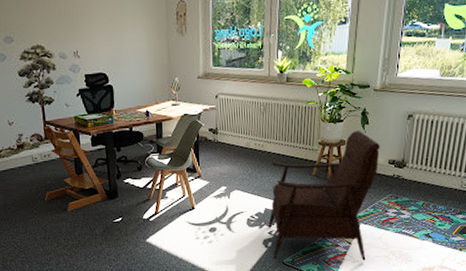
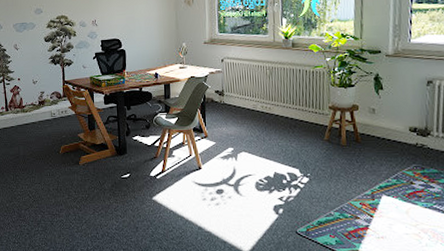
armchair: present [268,130,381,261] -> none [278,95,399,237]

